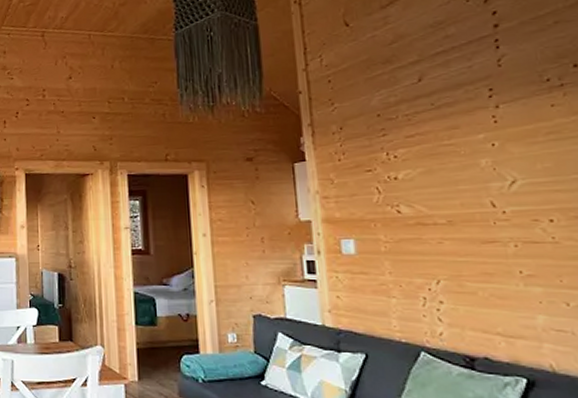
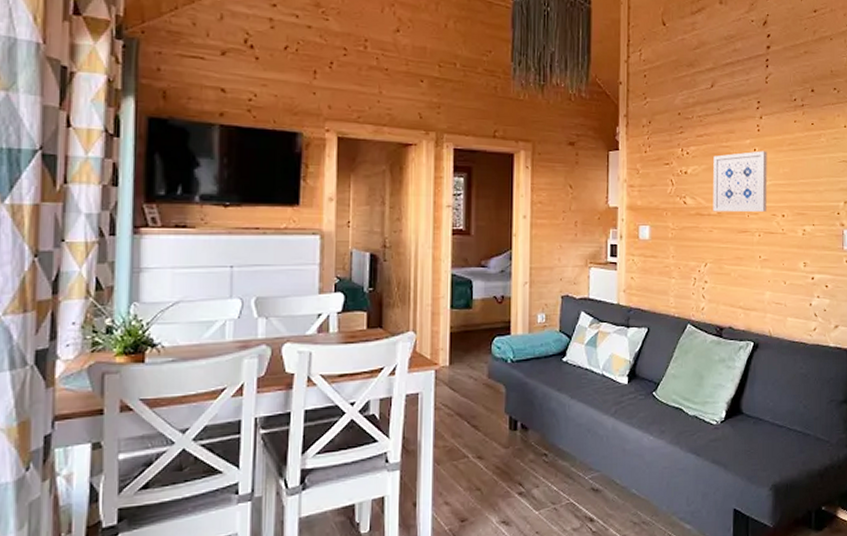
wall art: none [432,144,523,221] -> present [713,151,767,213]

